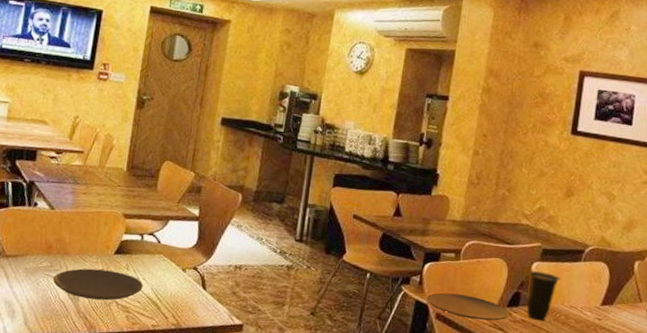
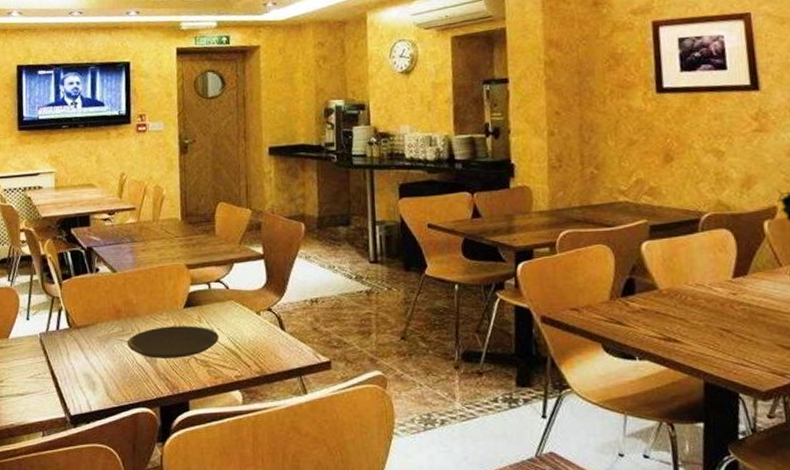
plate: present [426,292,510,321] -> none [526,291,626,317]
cup: present [526,271,560,320] -> none [637,250,678,306]

